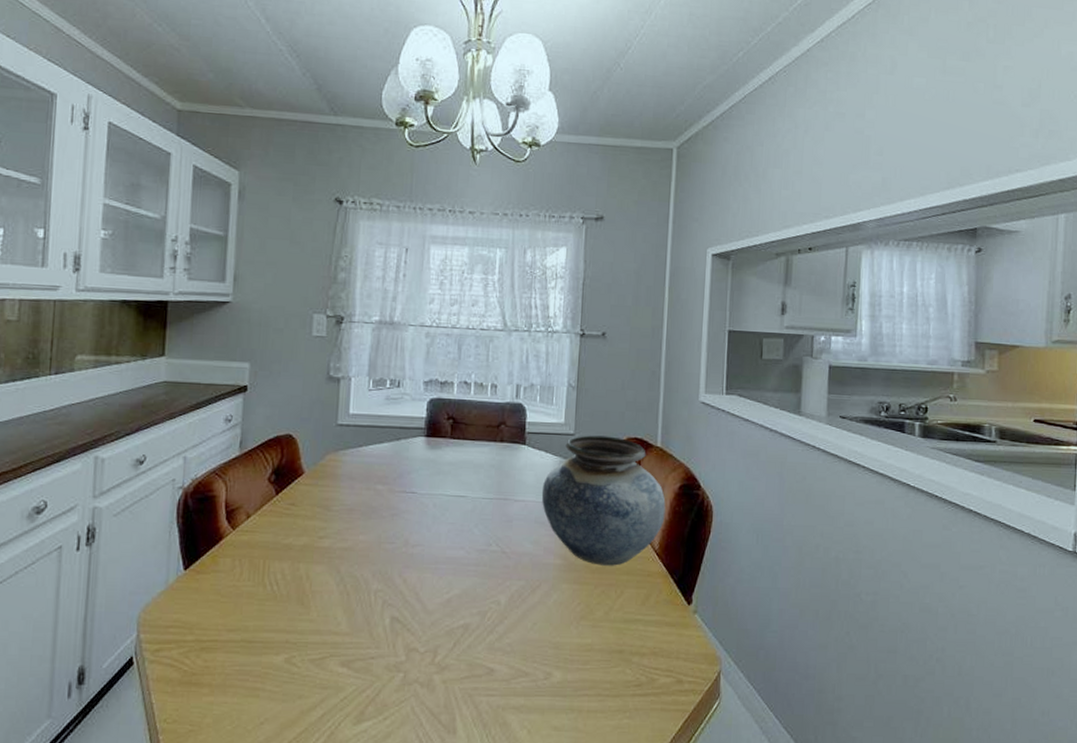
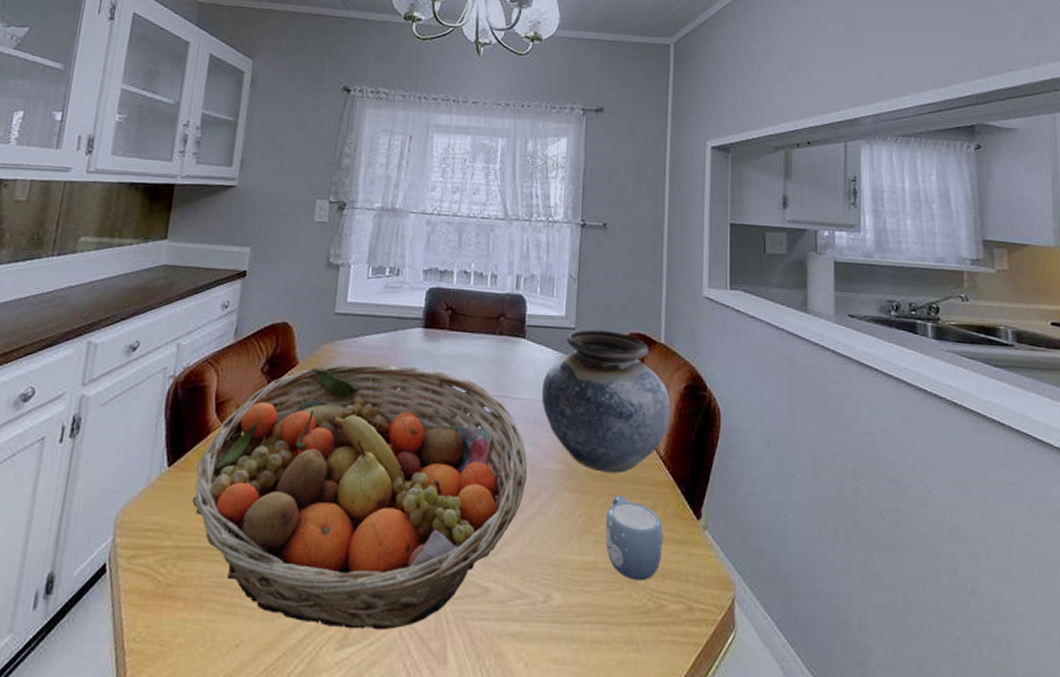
fruit basket: none [210,472,529,707] -> present [192,364,528,631]
mug: none [602,585,657,659] -> present [605,495,664,581]

